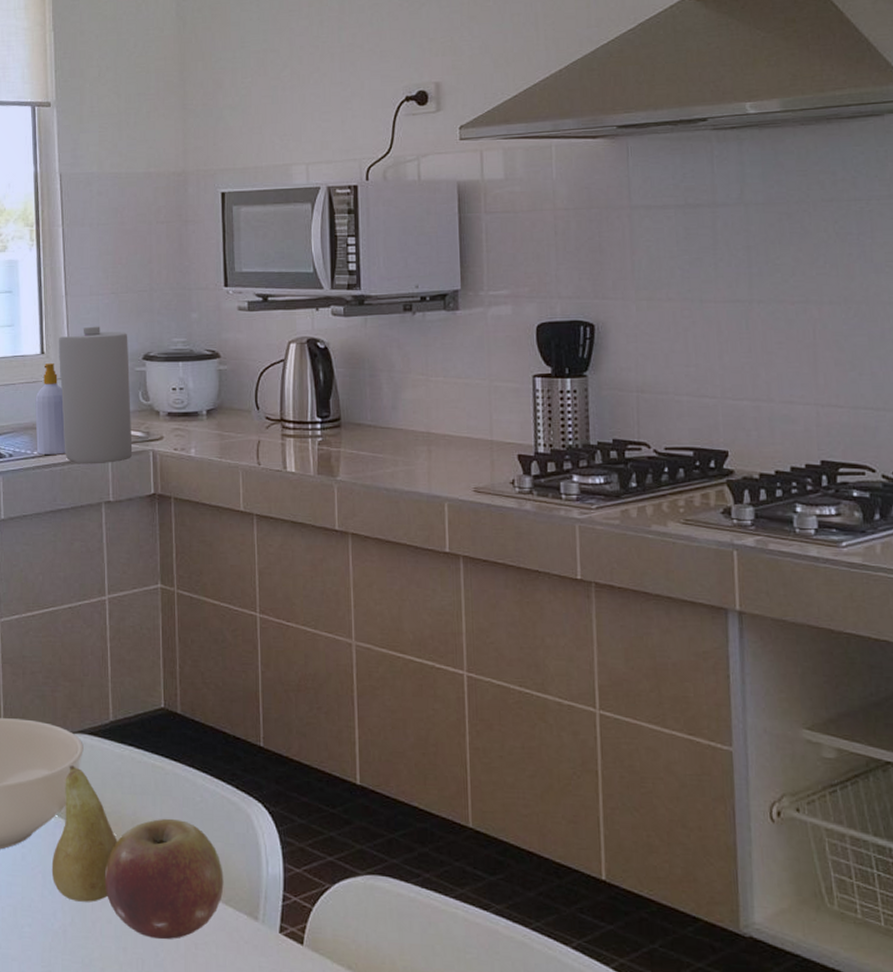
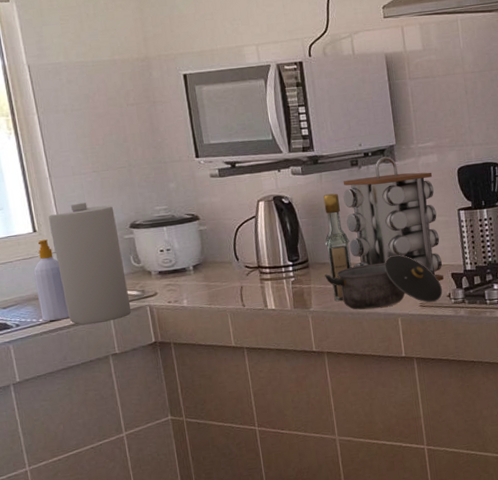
cooking pot: none [359,423,504,489] -> present [325,254,442,310]
bottle: none [363,341,394,473] -> present [323,193,352,302]
spice rack: none [391,303,508,462] -> present [343,156,444,281]

